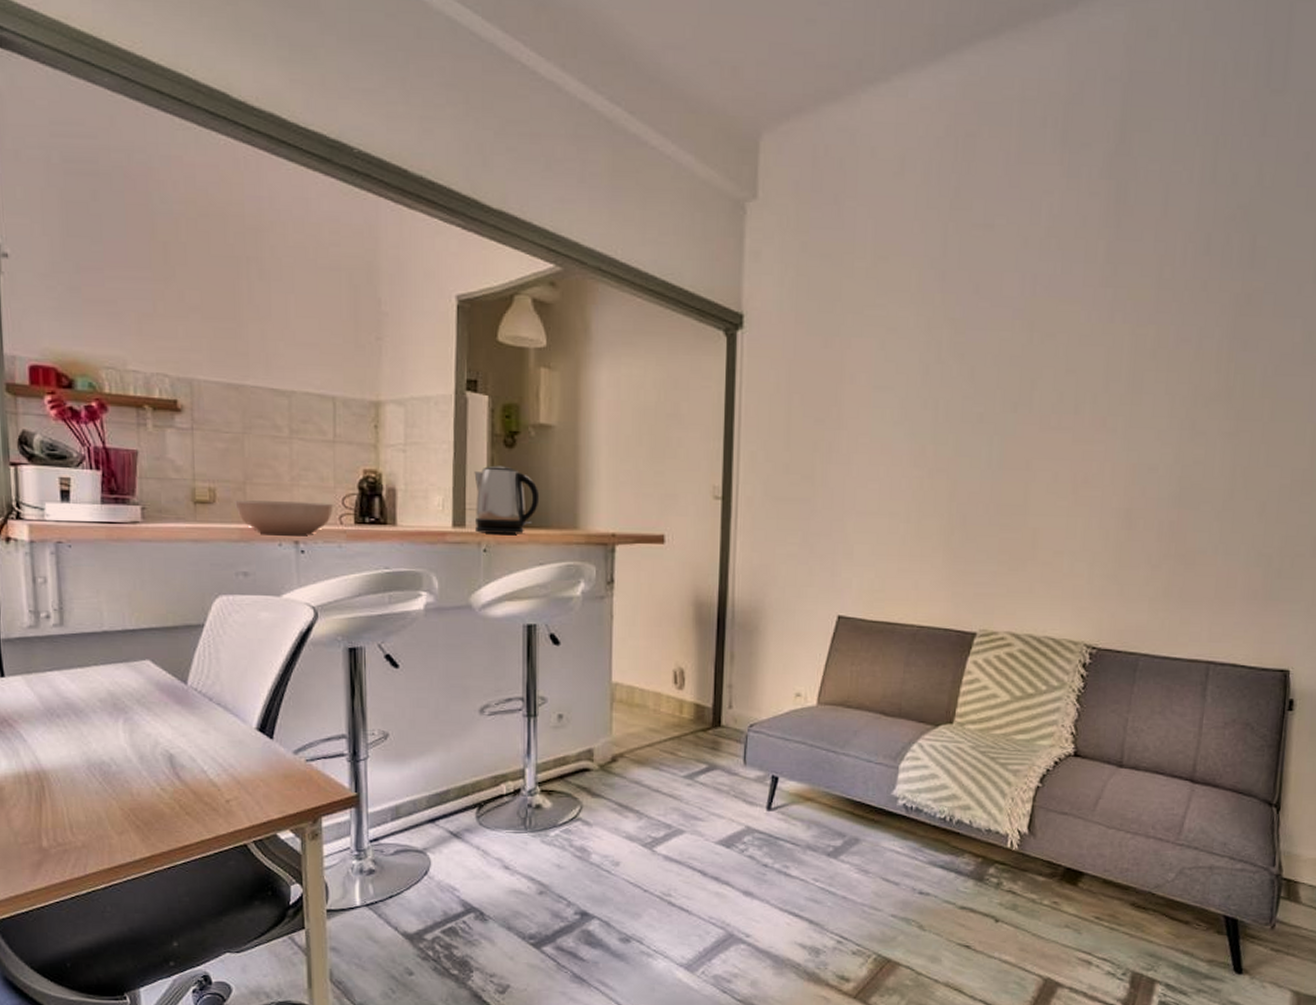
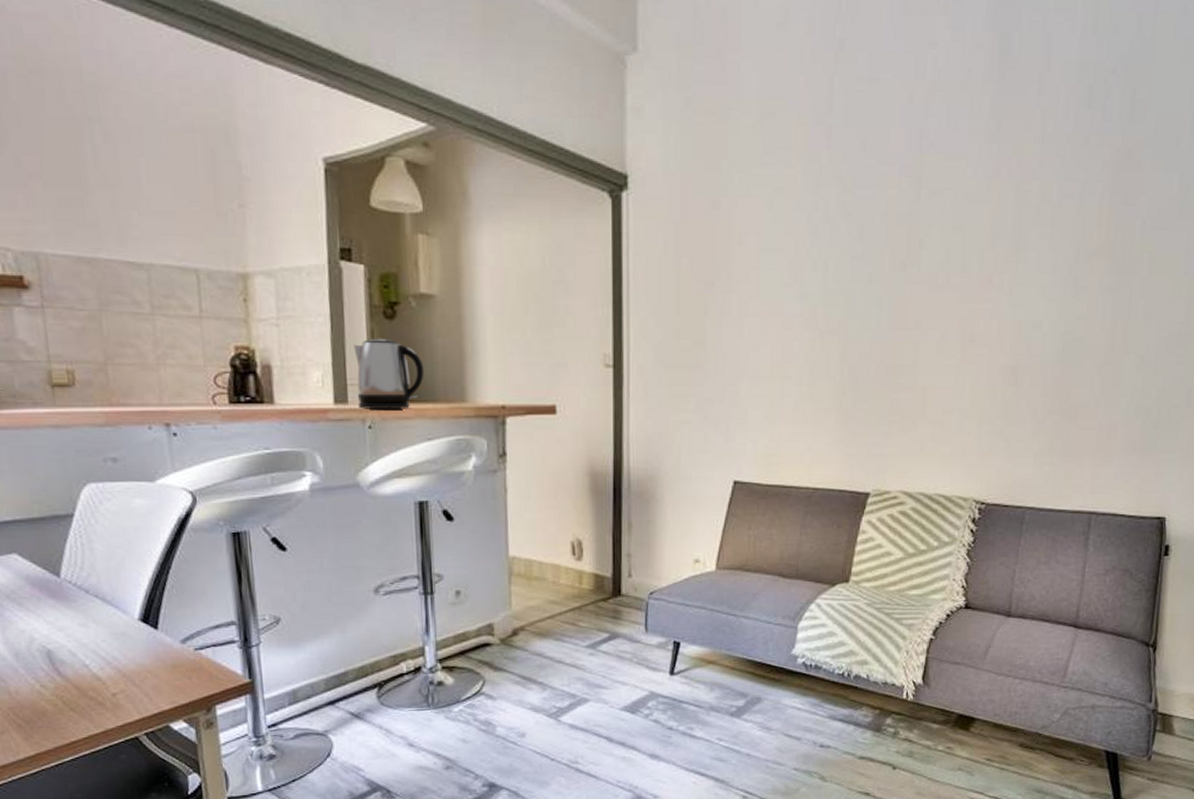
bowl: present [233,500,334,536] -> none [95,382,206,418]

